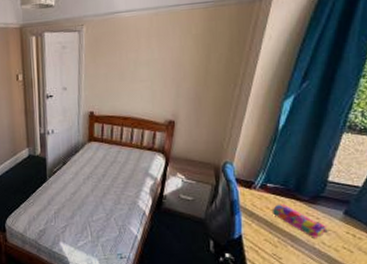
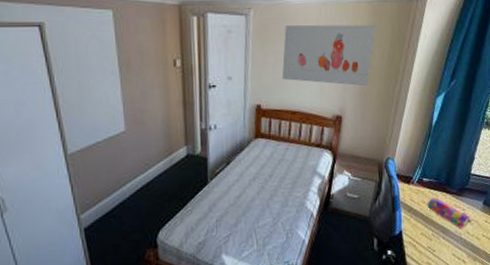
wall art: none [113,30,213,92] -> present [282,24,376,87]

